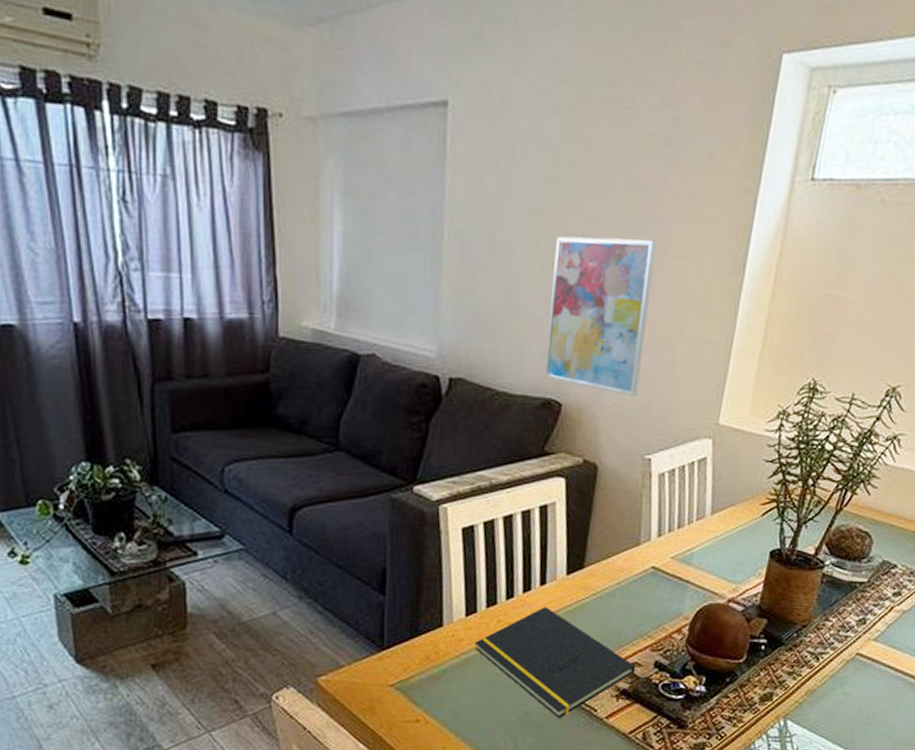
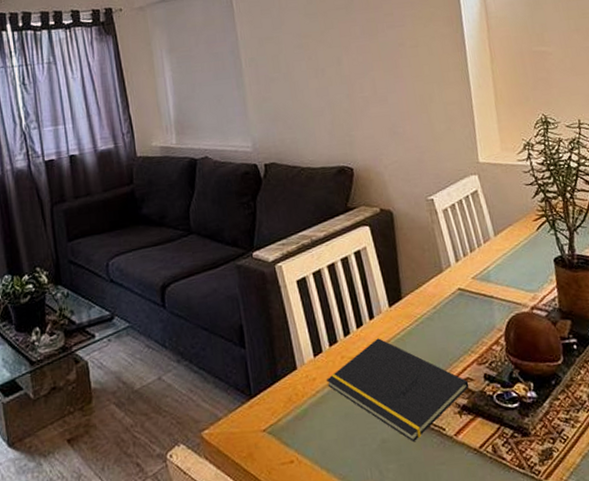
wall art: present [544,236,657,396] -> none [322,38,409,154]

